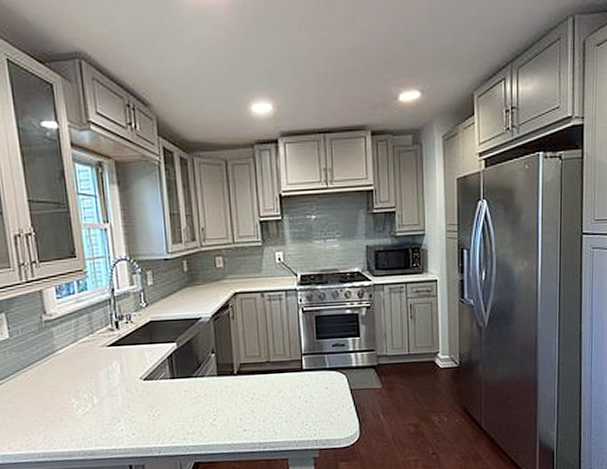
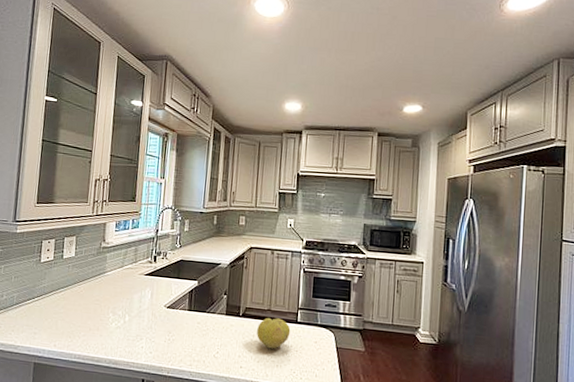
fruit: none [257,369,296,405] -> present [257,317,291,349]

